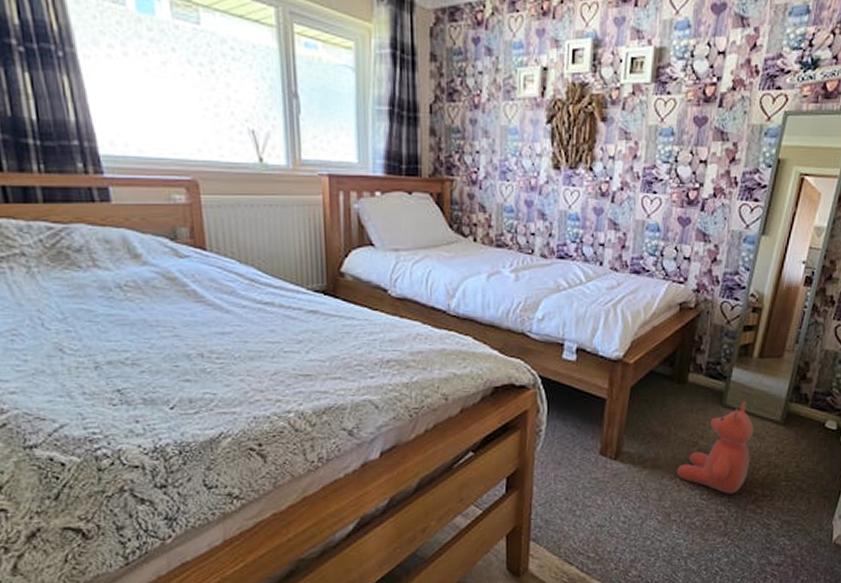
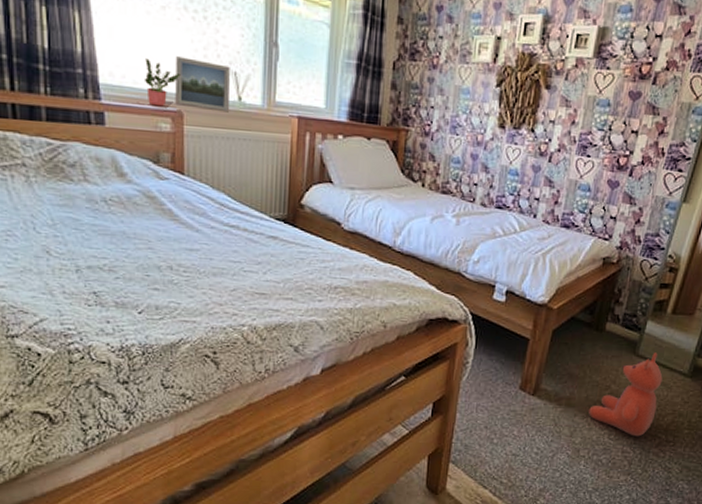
potted plant: none [149,122,191,176] -> present [145,58,181,107]
picture frame: none [184,118,251,176] -> present [175,56,230,113]

